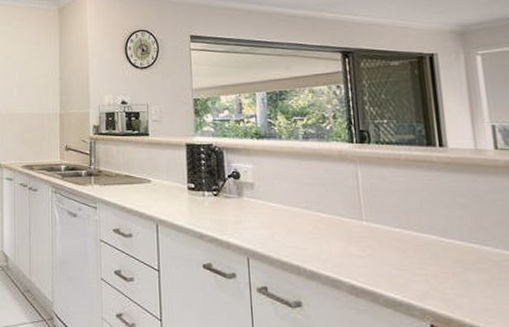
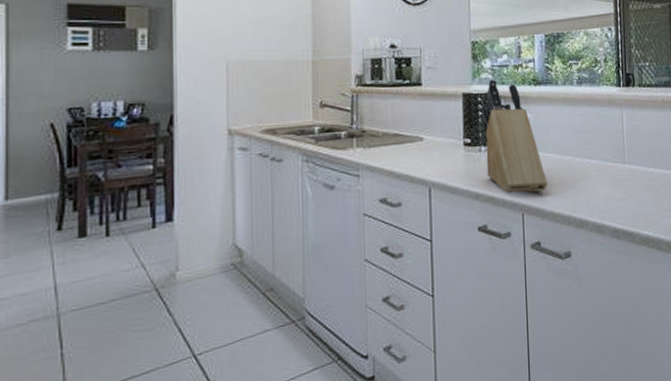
knife block: none [204,132,273,239] -> present [482,79,547,194]

